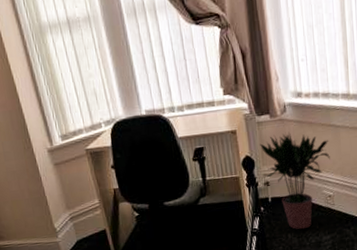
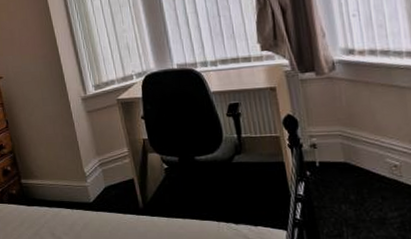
potted plant: present [259,131,330,230] -> none [303,91,394,201]

